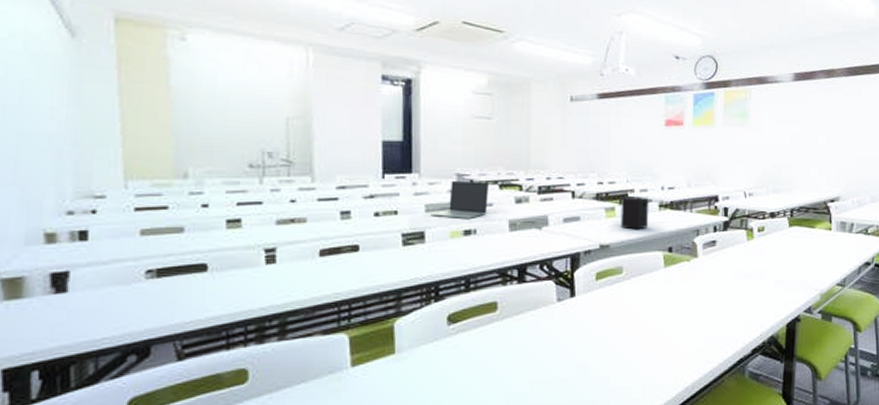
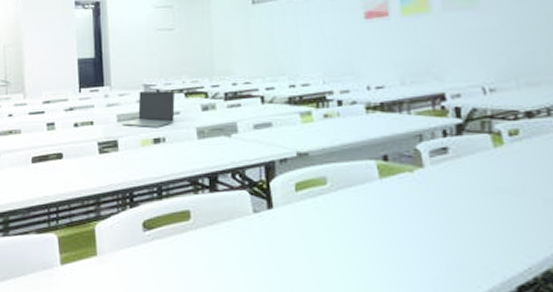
speaker: present [621,197,649,230] -> none [318,99,355,136]

